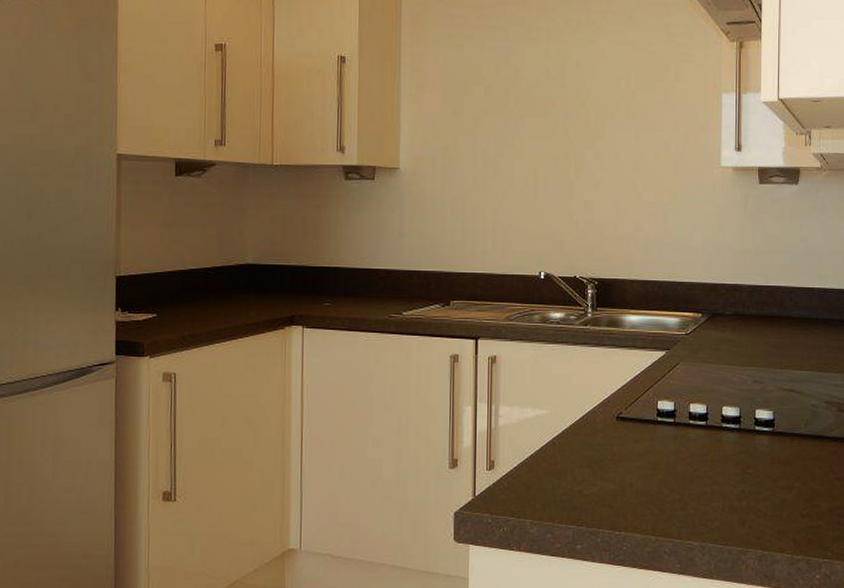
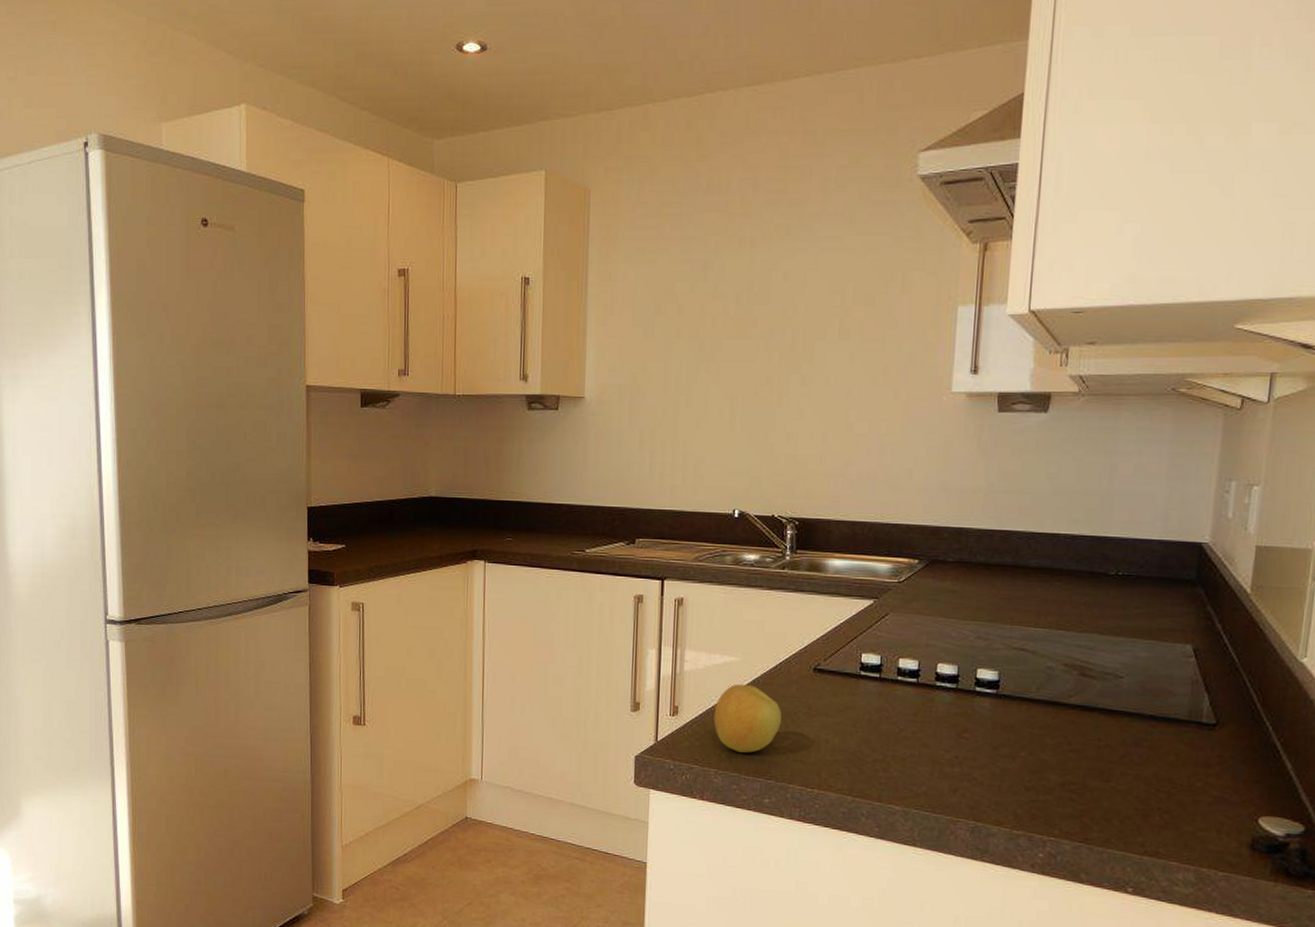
apple: none [528,435,590,501] -> present [713,683,783,753]

